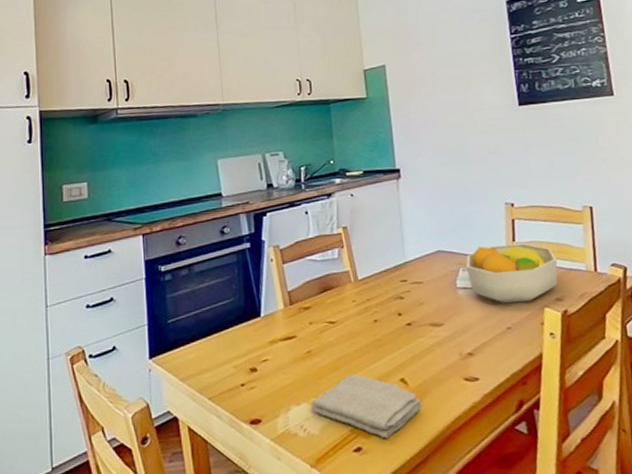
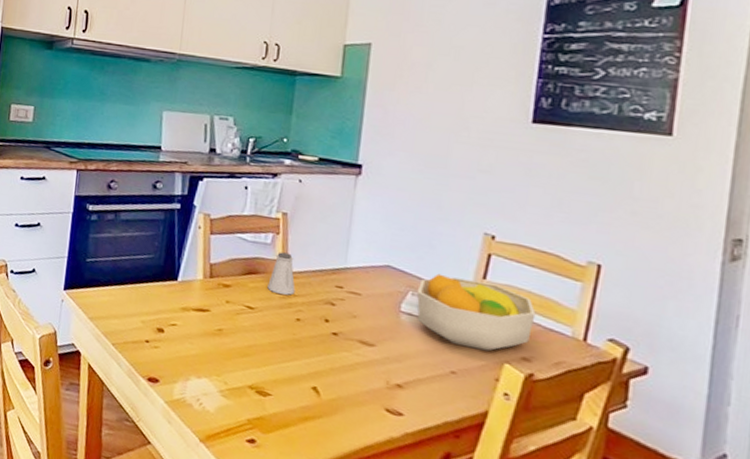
washcloth: present [311,374,423,439] -> none [211,365,332,442]
saltshaker: none [343,262,368,302] -> present [267,251,295,295]

